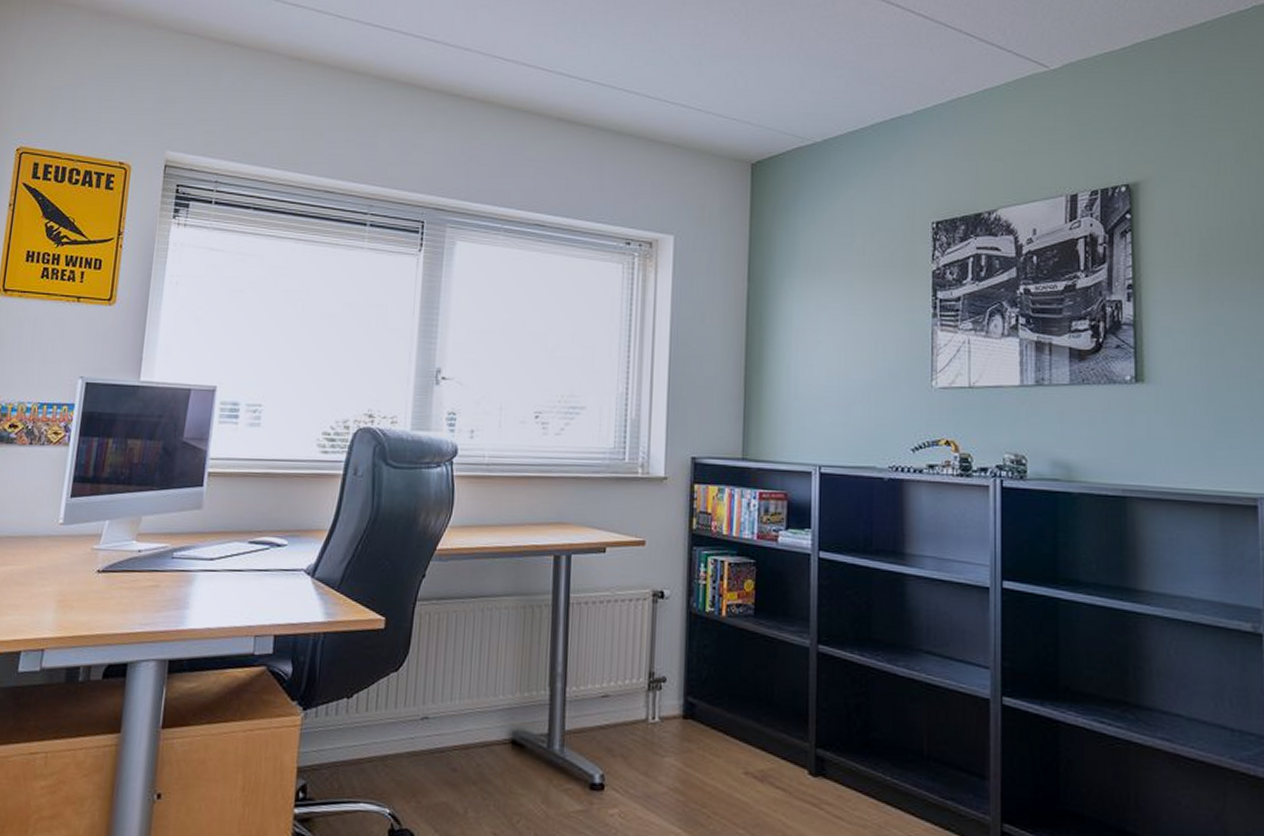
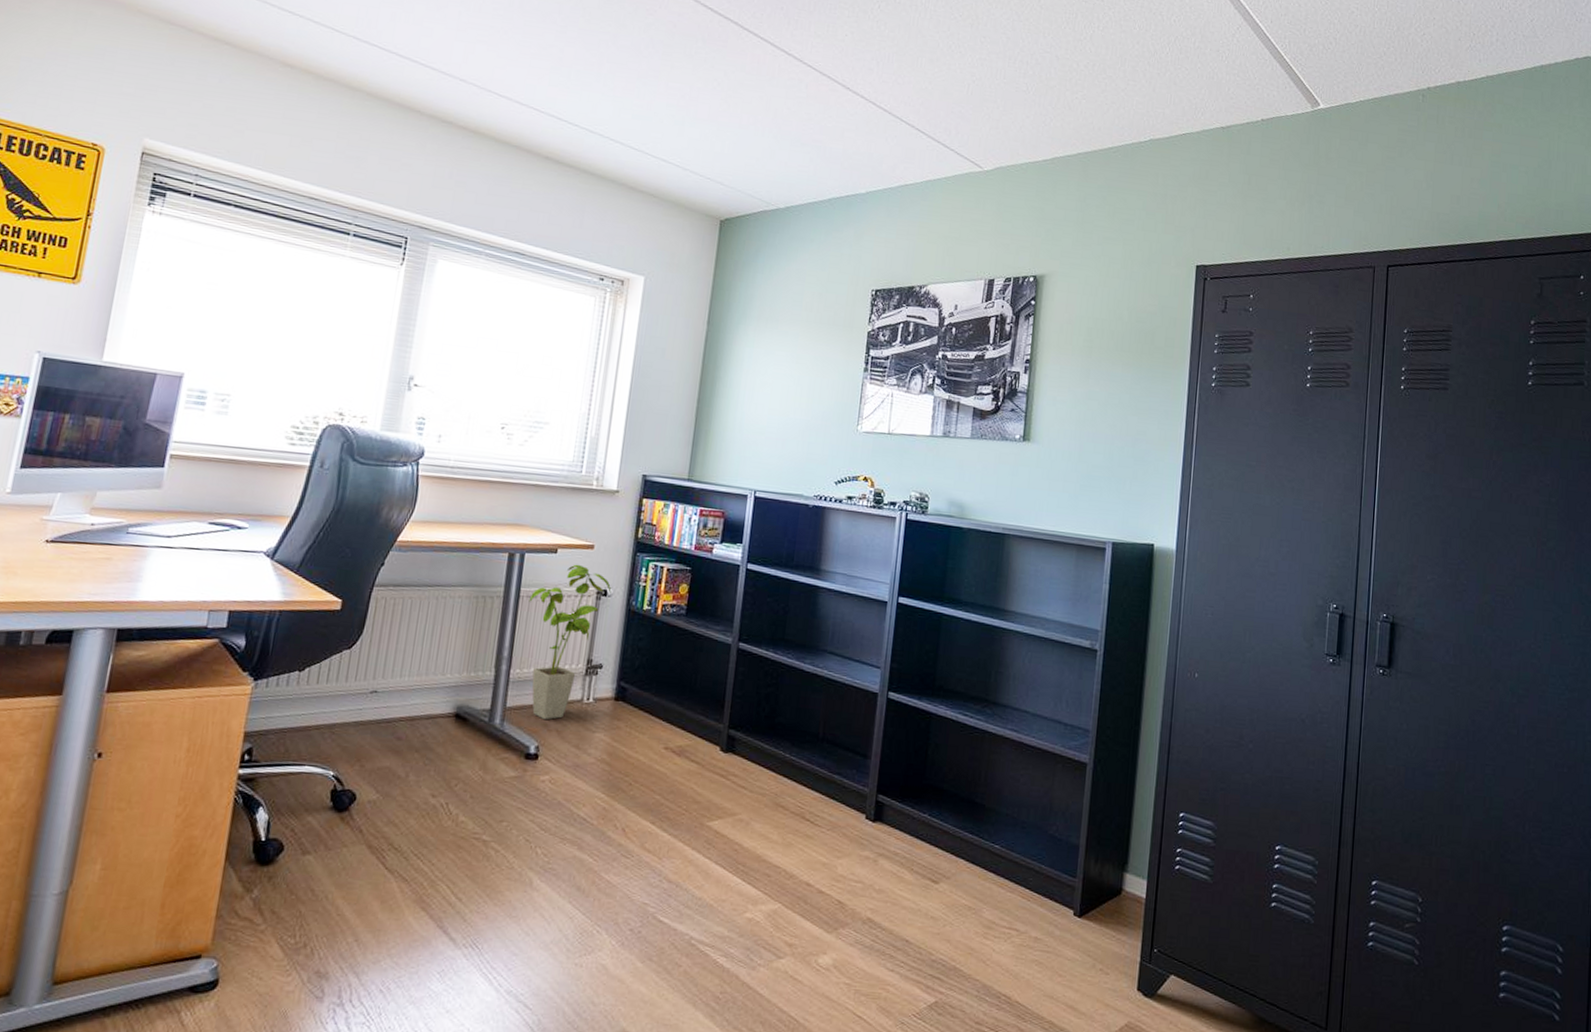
house plant: none [580,563,669,745] -> present [529,564,612,720]

